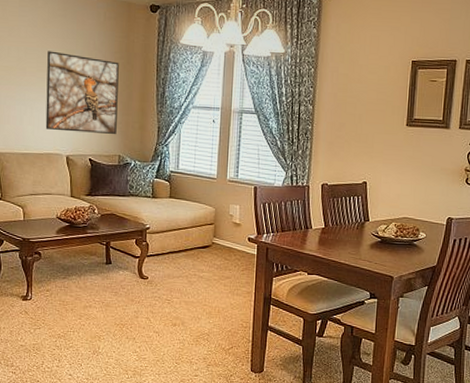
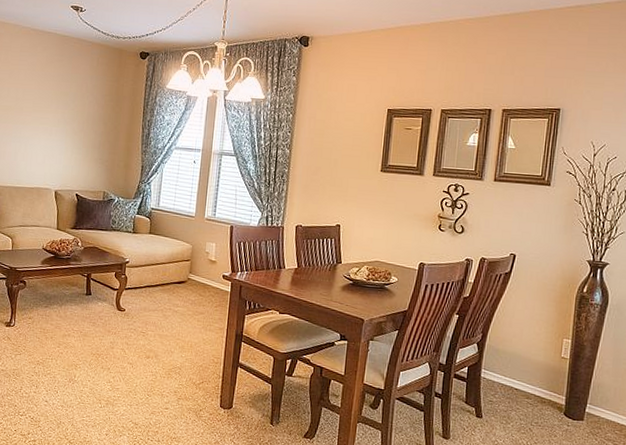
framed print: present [45,51,119,134] -> none [37,92,109,171]

